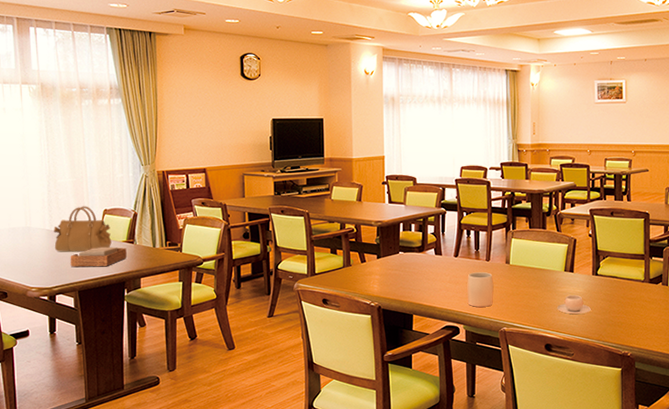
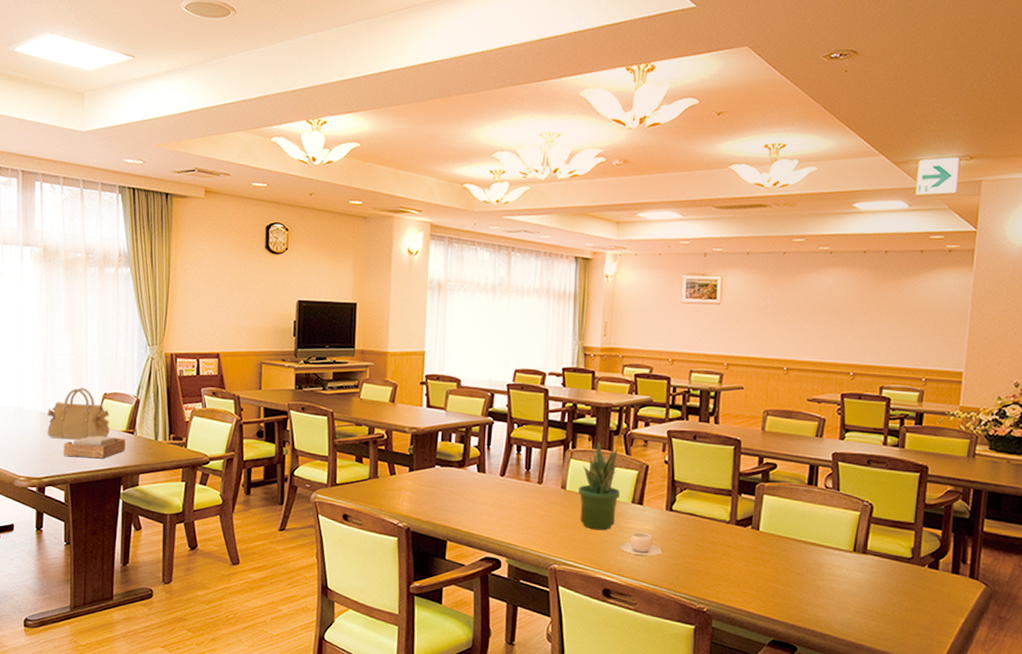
mug: present [467,272,494,307] -> none [512,496,546,539]
planter: none [520,223,554,296] -> present [578,442,620,530]

